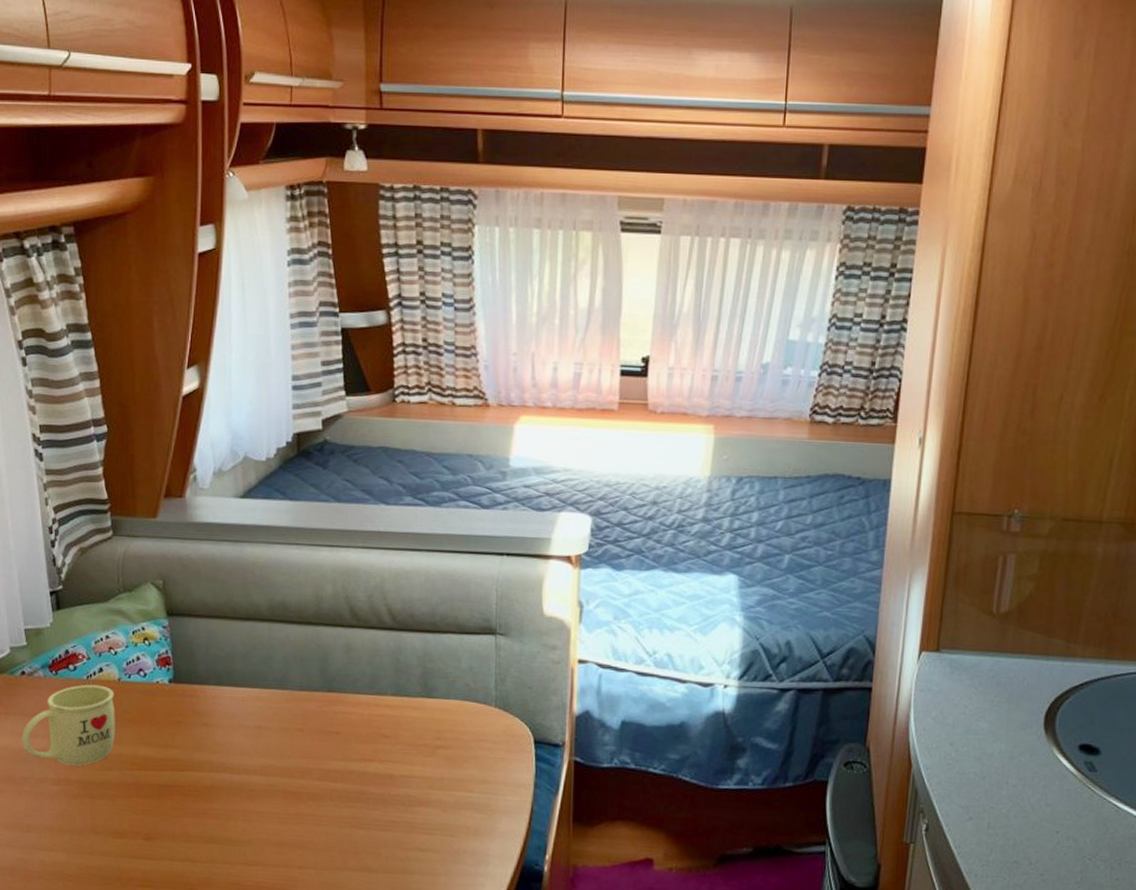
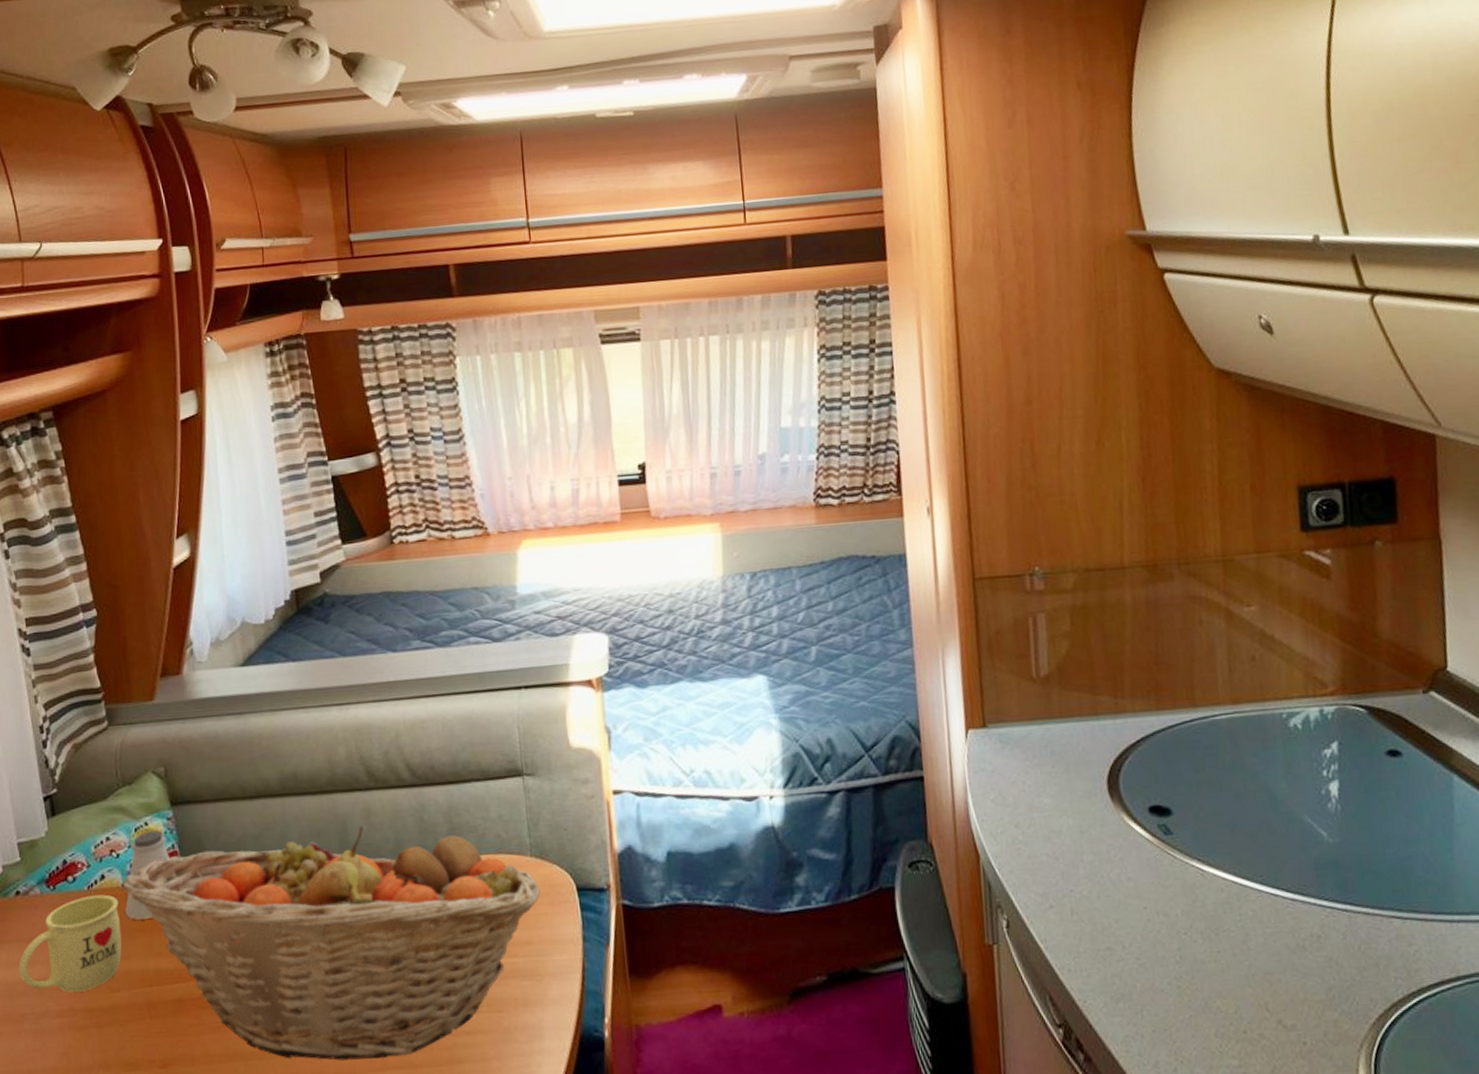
fruit basket: none [118,658,501,861] -> present [122,826,541,1061]
saltshaker: none [120,635,163,712] -> present [125,830,169,920]

